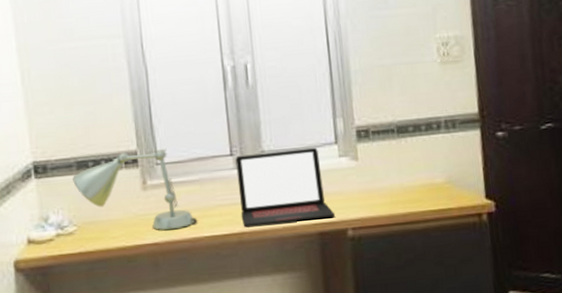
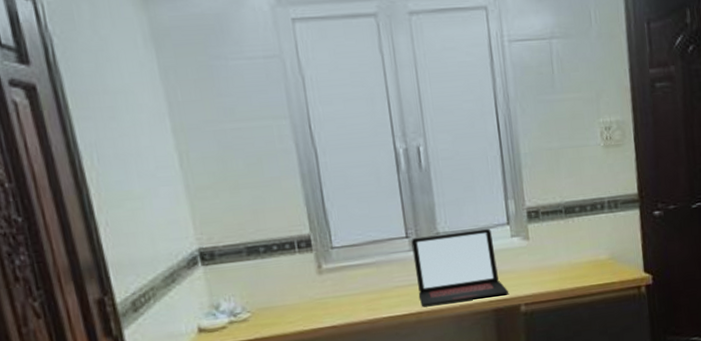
desk lamp: present [72,149,198,231] -> none [243,232,376,313]

